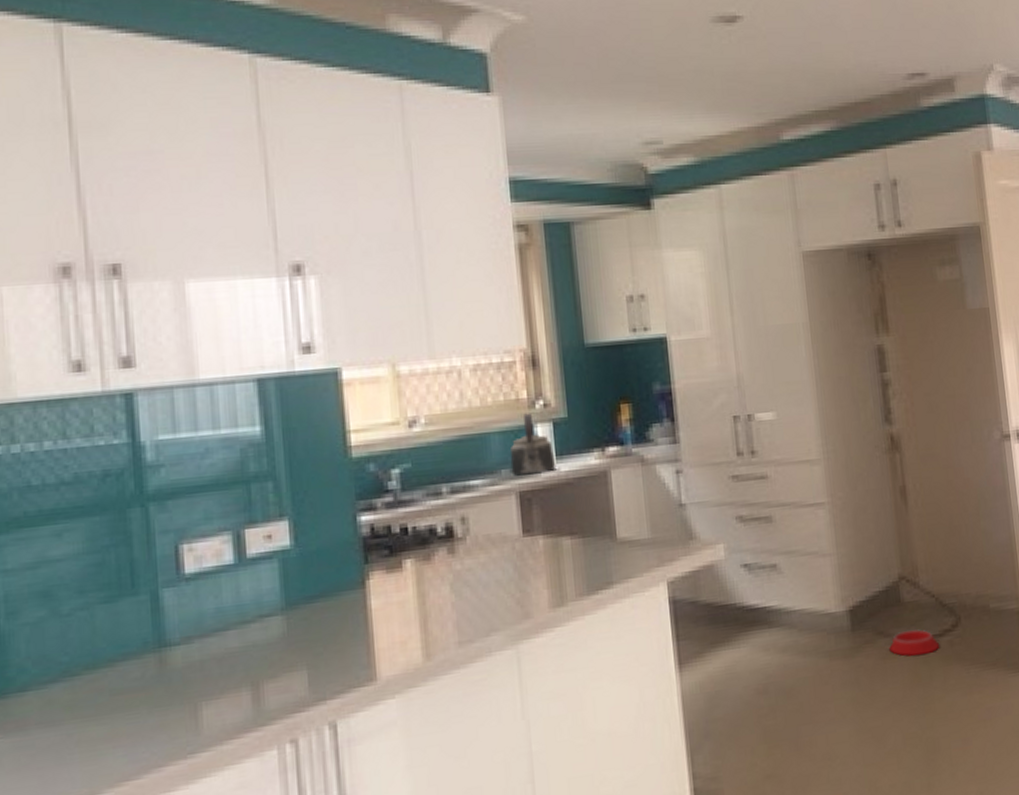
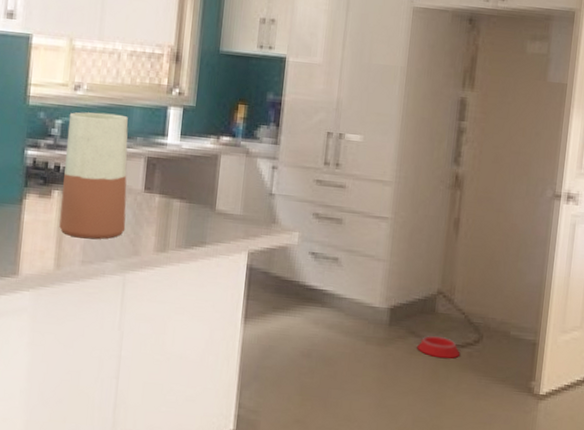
vase: none [408,446,508,614] -> present [59,112,129,239]
kettle: present [510,413,556,476] -> none [144,97,180,147]

